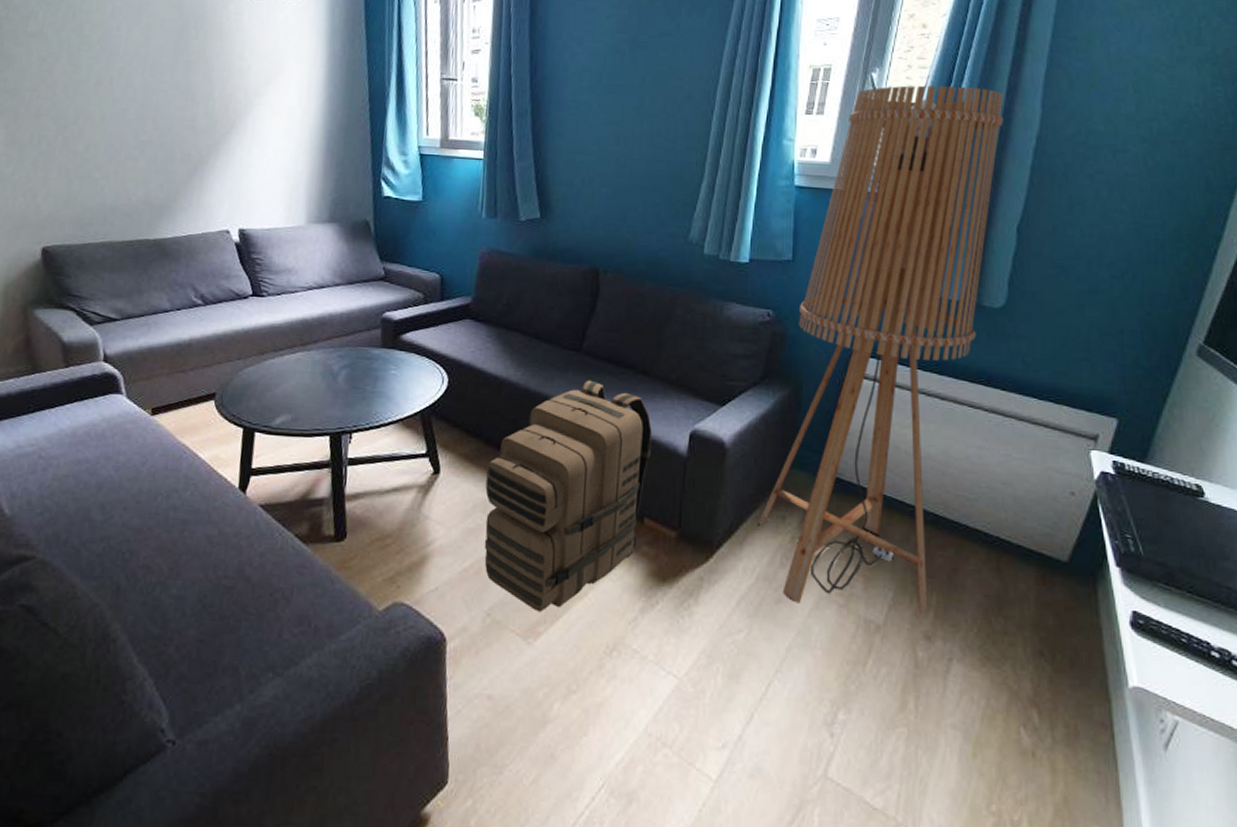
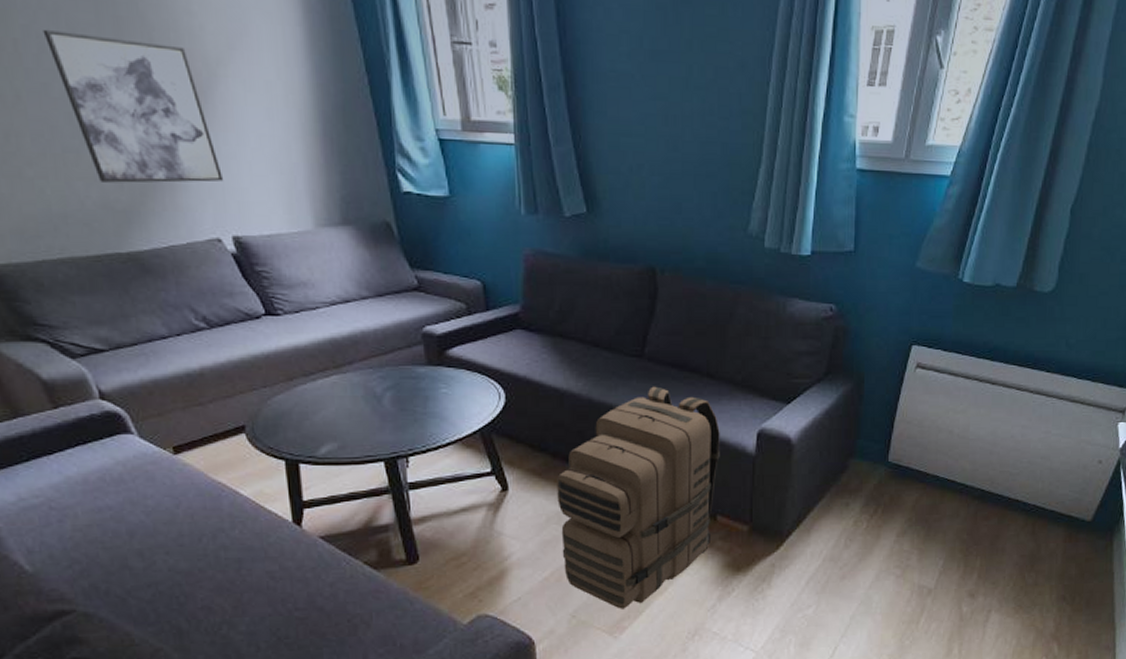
wall art: none [133,70,241,185] -> present [43,29,223,183]
floor lamp: present [757,85,1004,614] -> none [823,51,1068,578]

